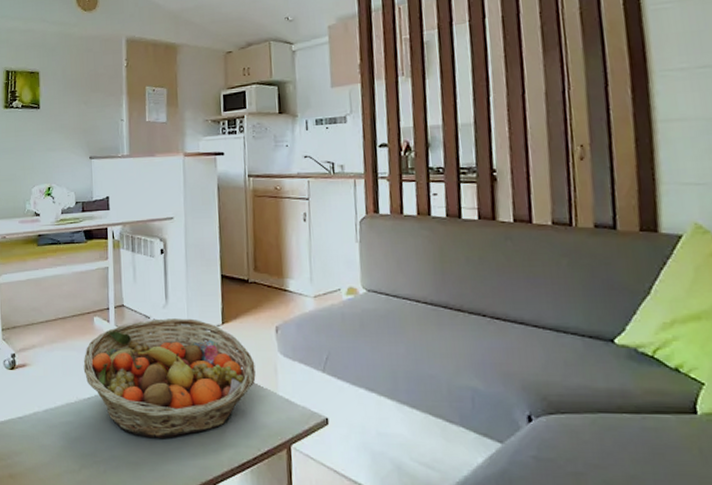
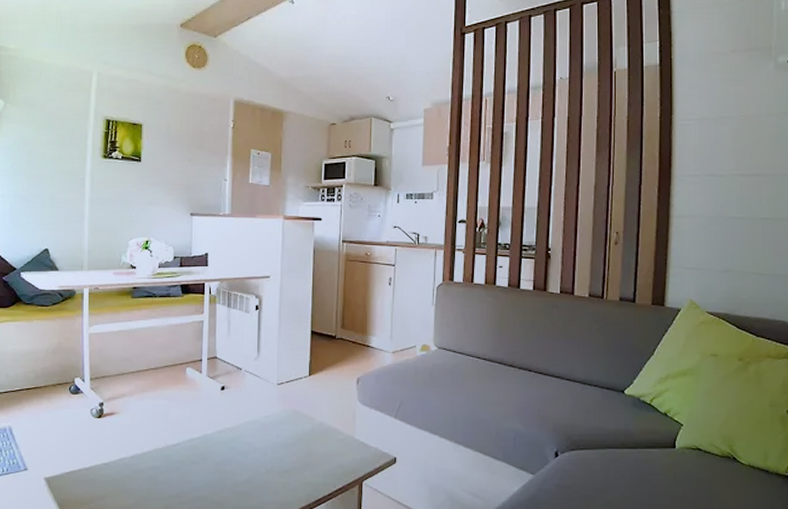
fruit basket: present [83,318,256,438] -> none [173,370,336,479]

